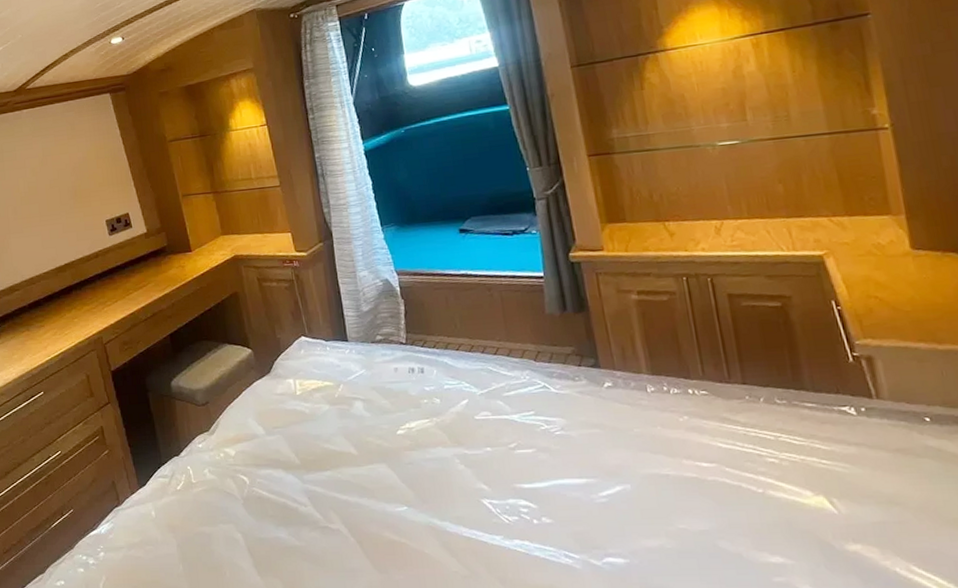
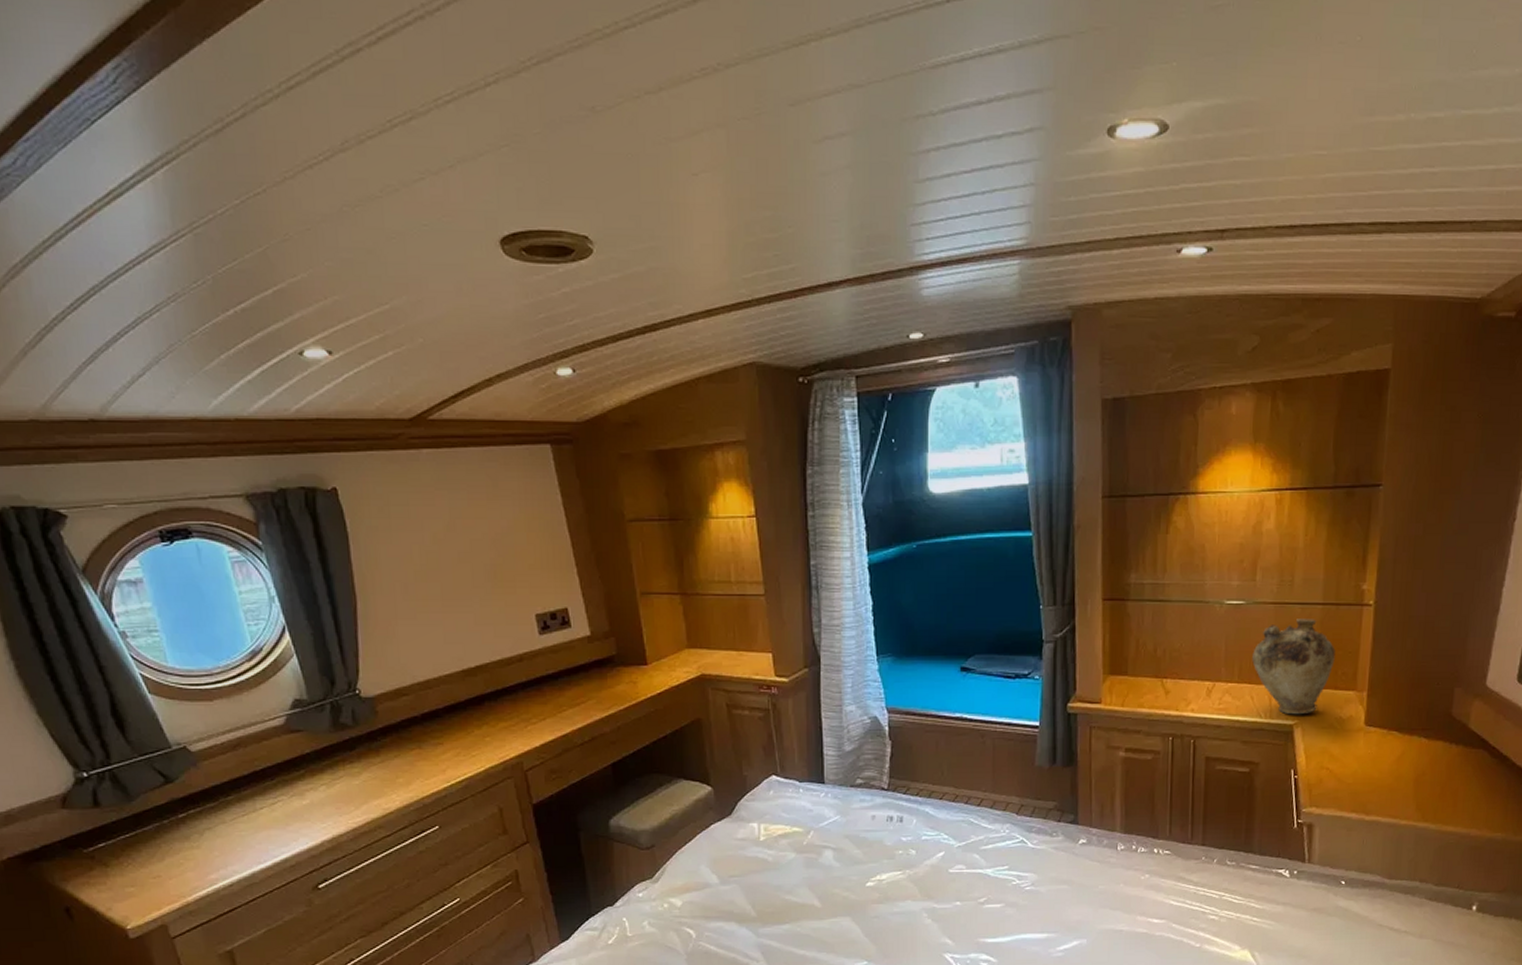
vase: none [759,149,858,245] -> present [1252,619,1335,715]

